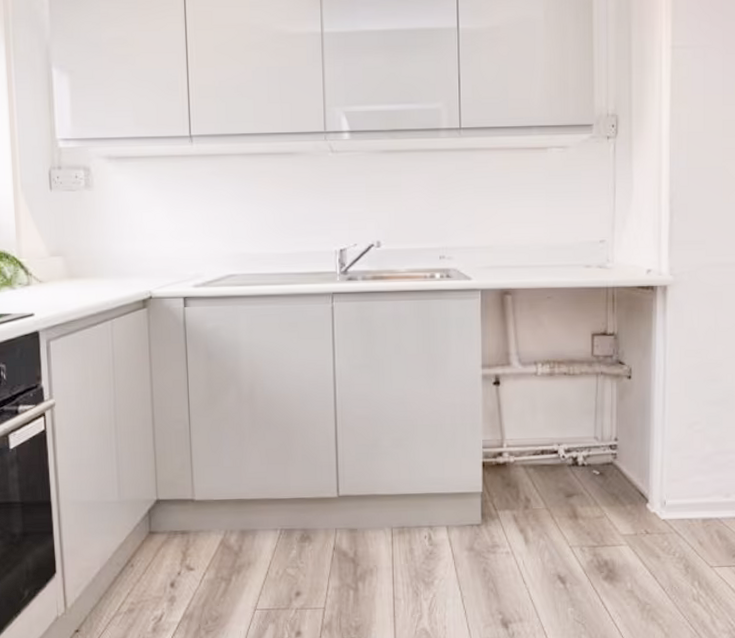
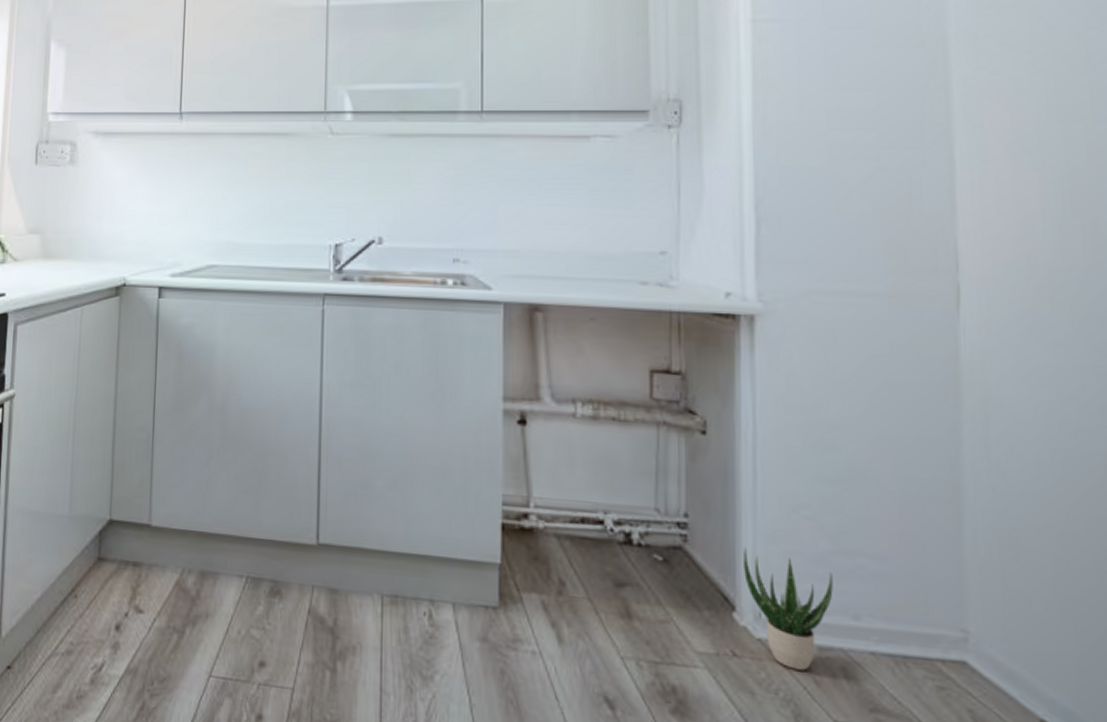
potted plant: none [655,457,713,537] -> present [743,548,833,671]

